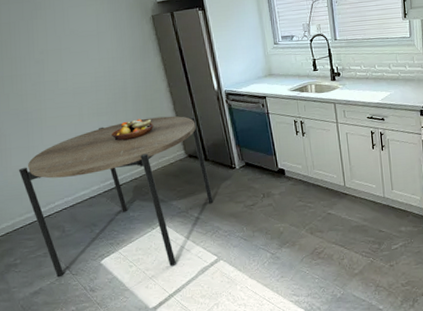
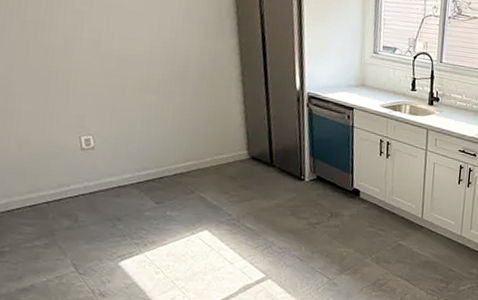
dining table: present [18,116,214,278] -> none [26,105,273,279]
fruit bowl: present [110,118,154,141] -> none [158,105,215,128]

